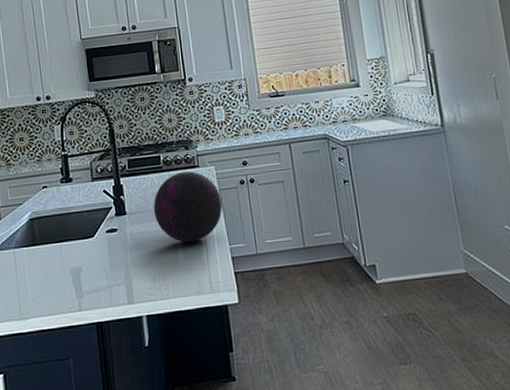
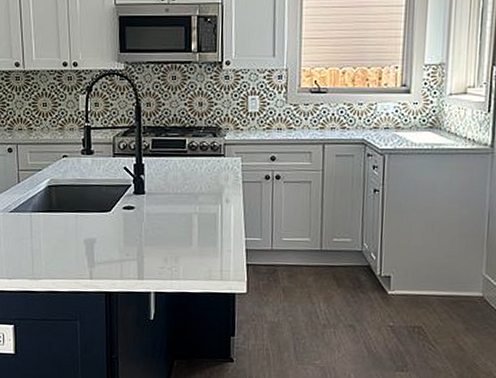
decorative orb: present [153,171,223,243] -> none [172,159,244,230]

